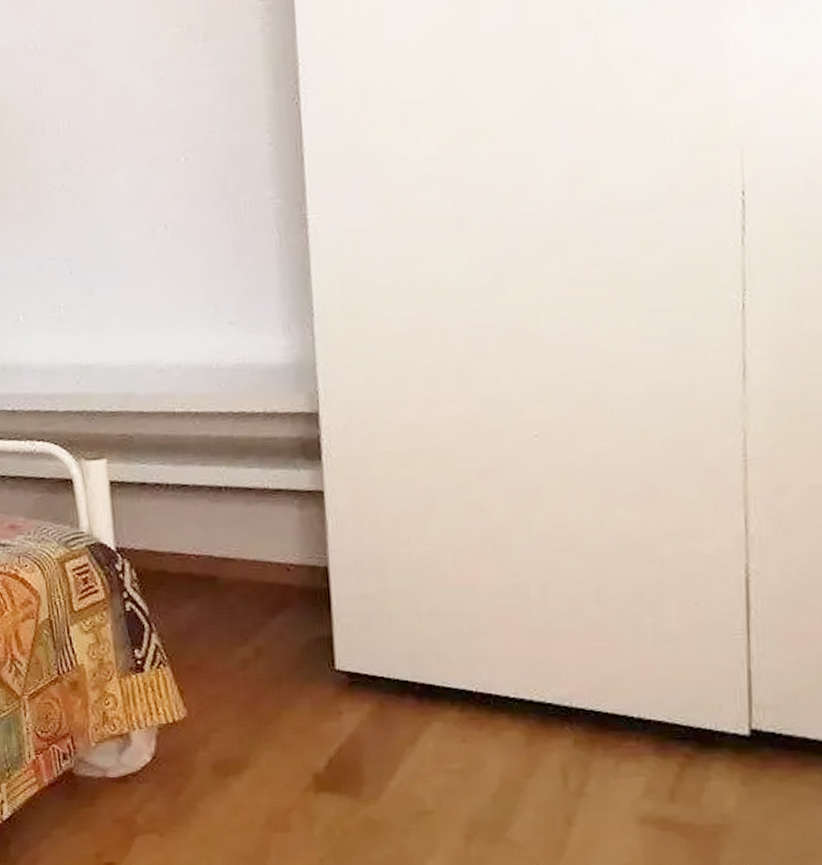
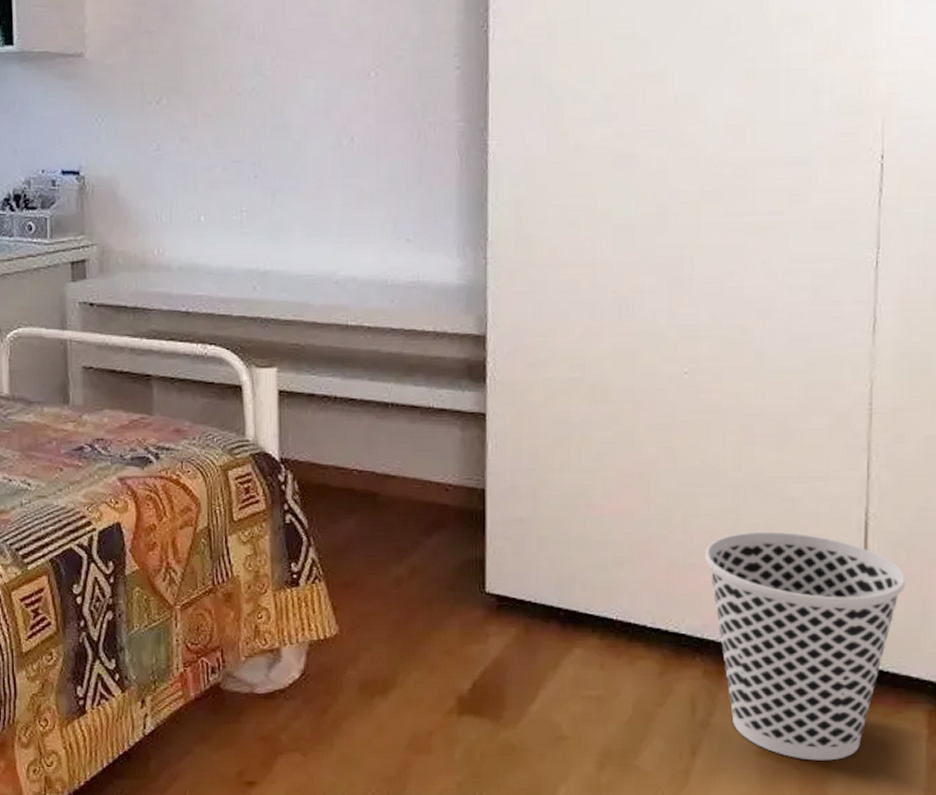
wastebasket: none [569,594,796,828] -> present [705,531,905,761]

